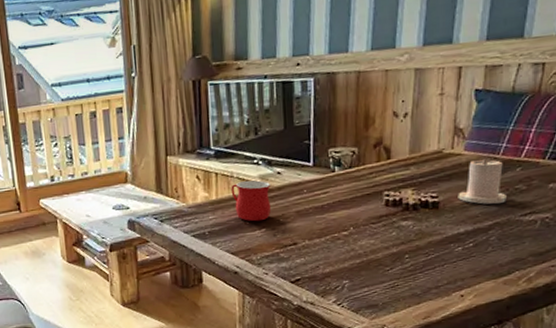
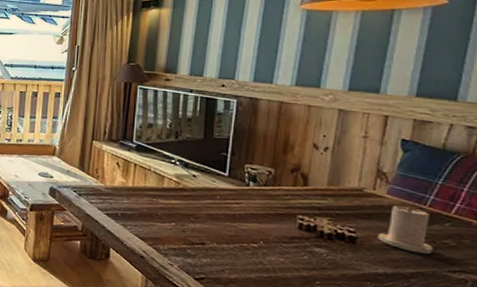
mug: present [231,180,272,222] -> none [147,176,185,215]

